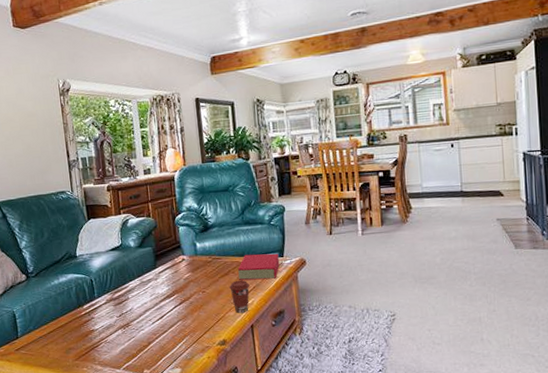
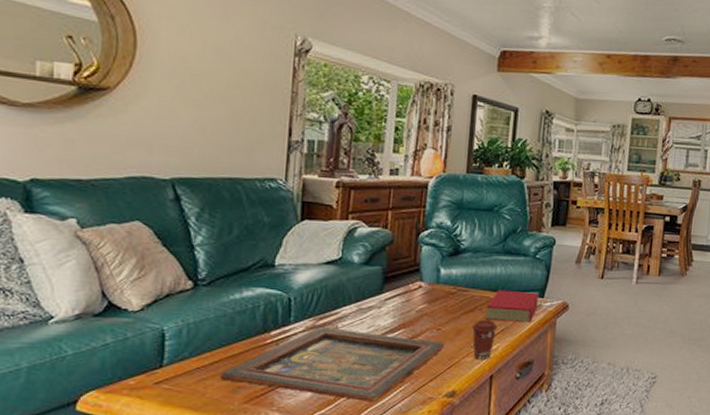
religious icon: none [56,298,211,353] -> present [220,326,445,402]

